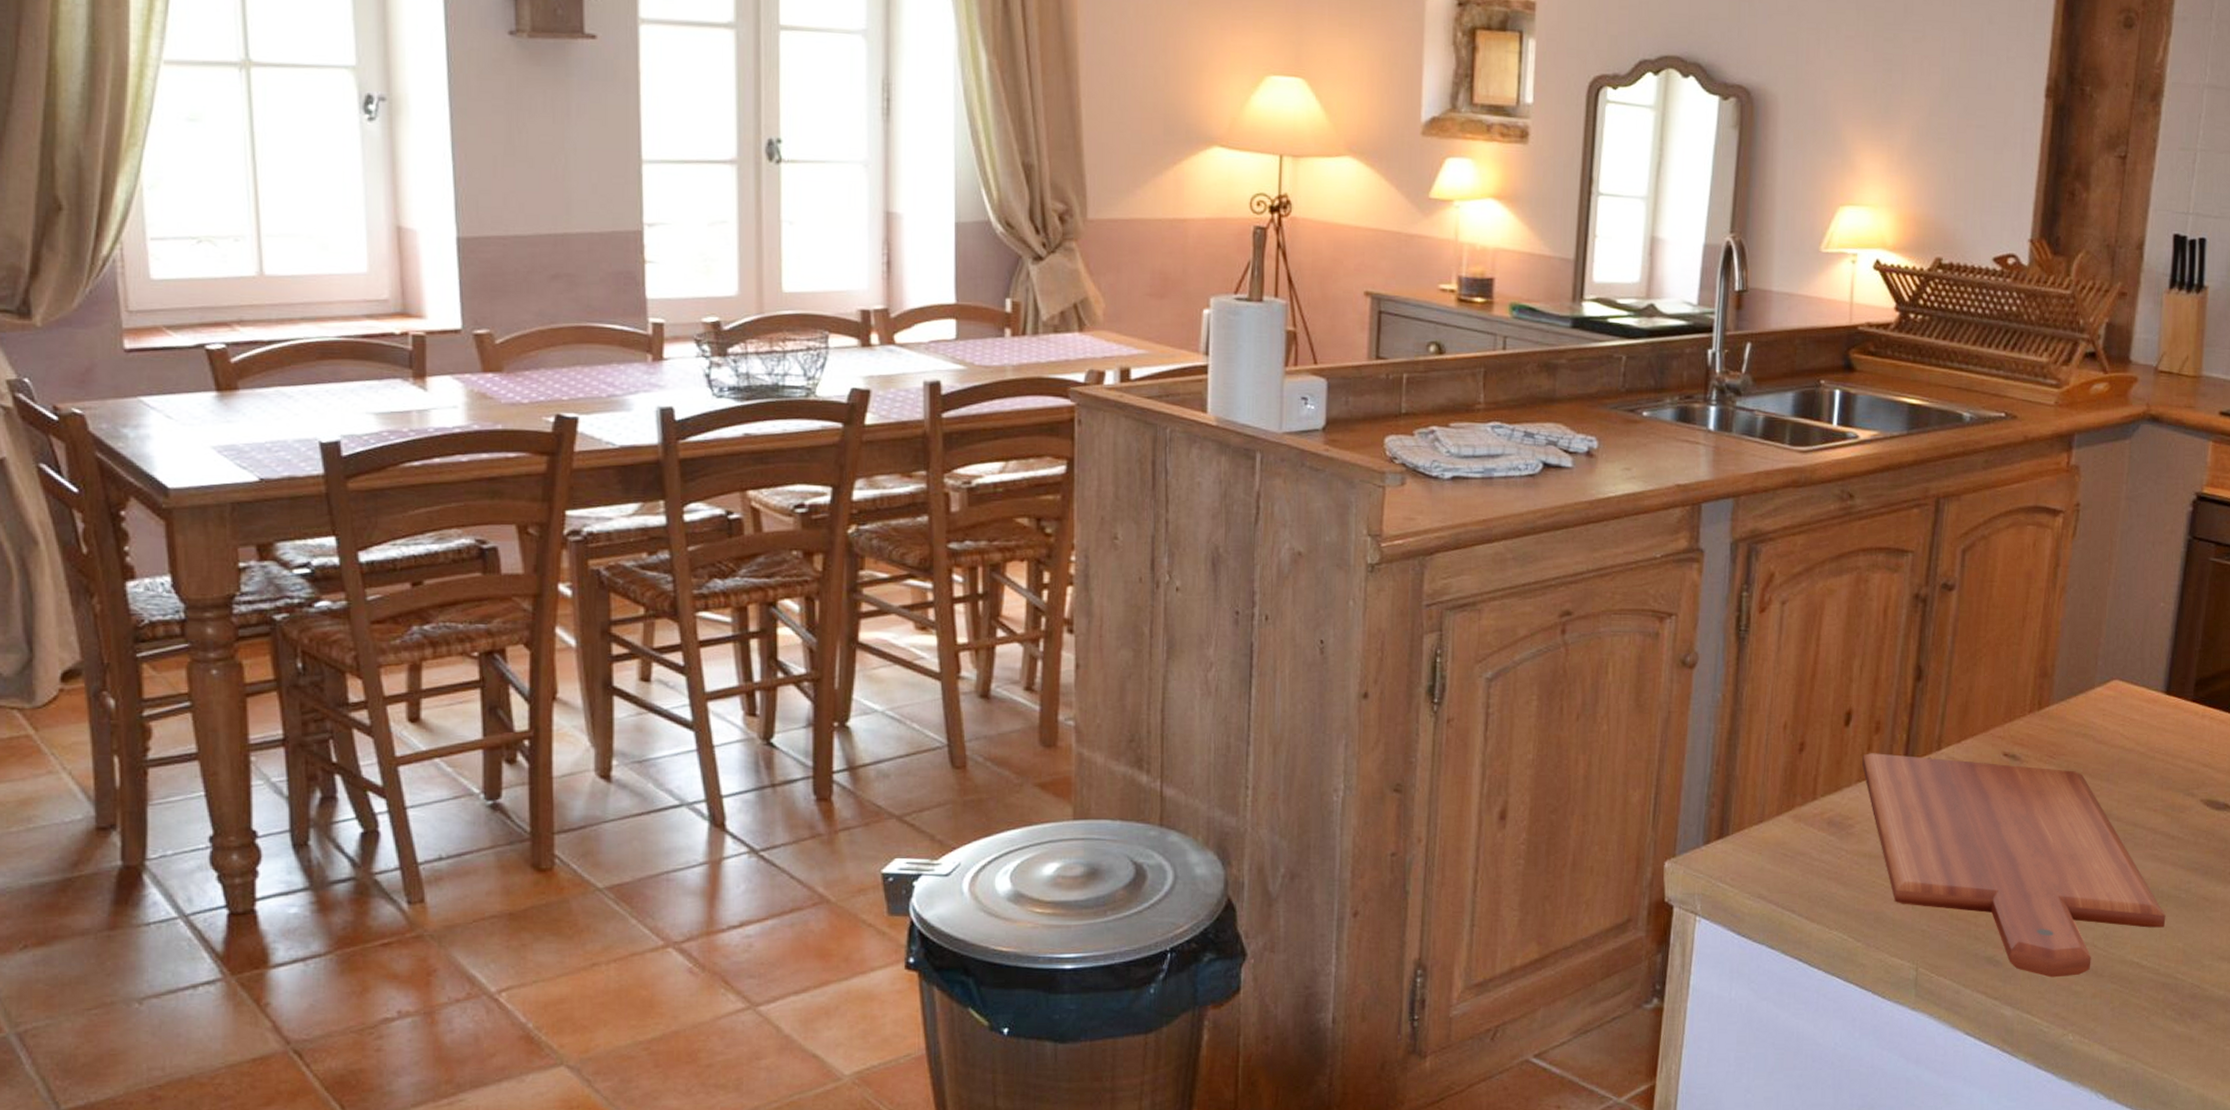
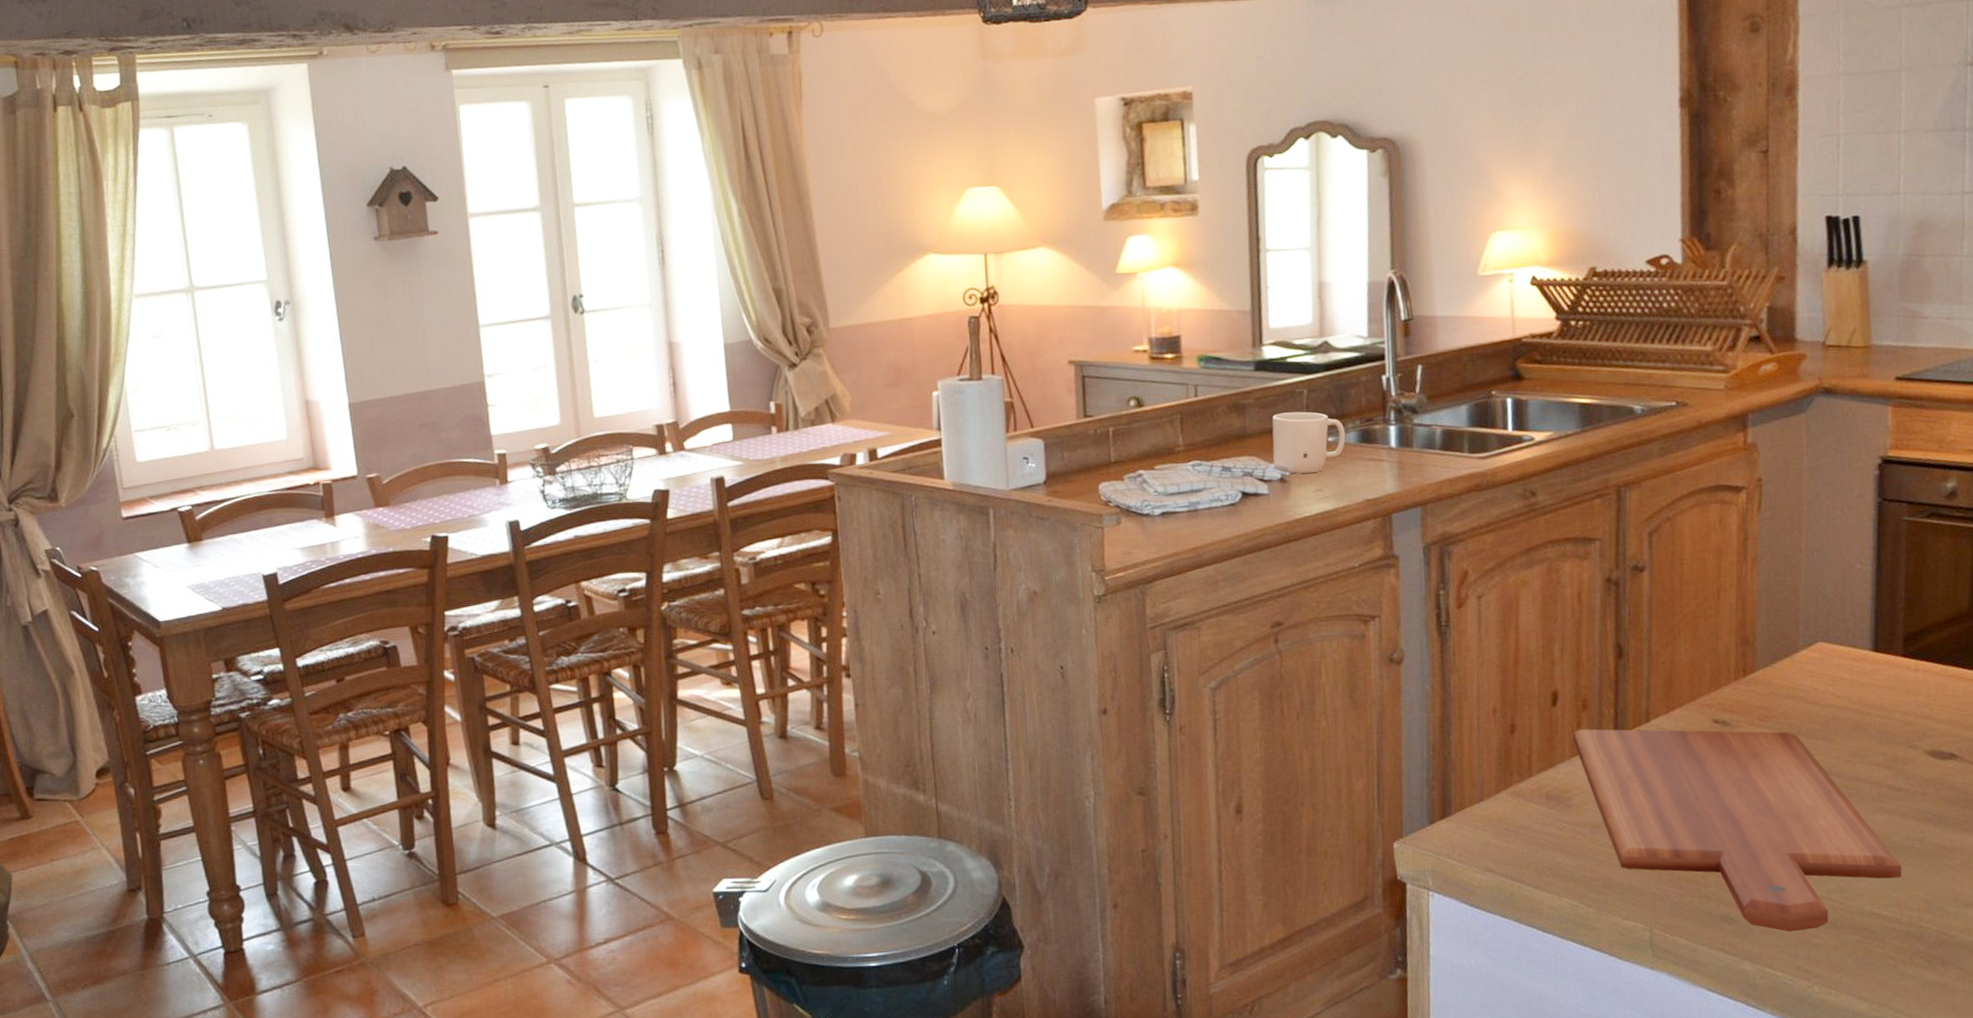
mug: none [1581,378,1662,449] -> present [1271,411,1346,474]

